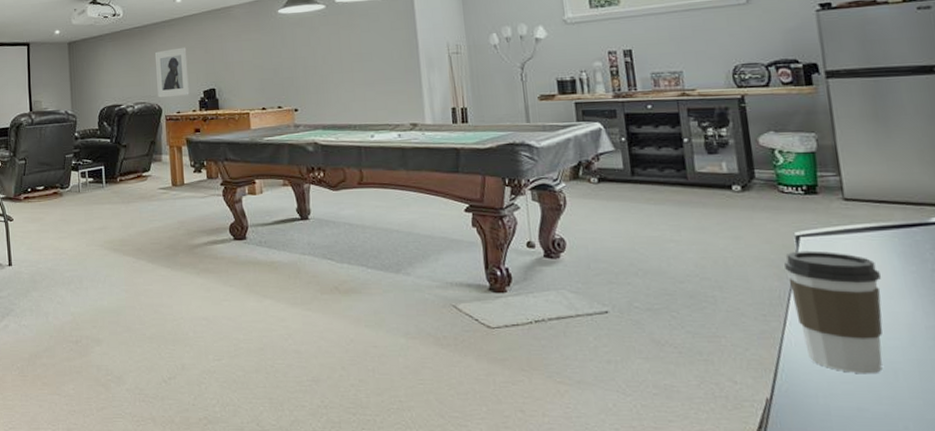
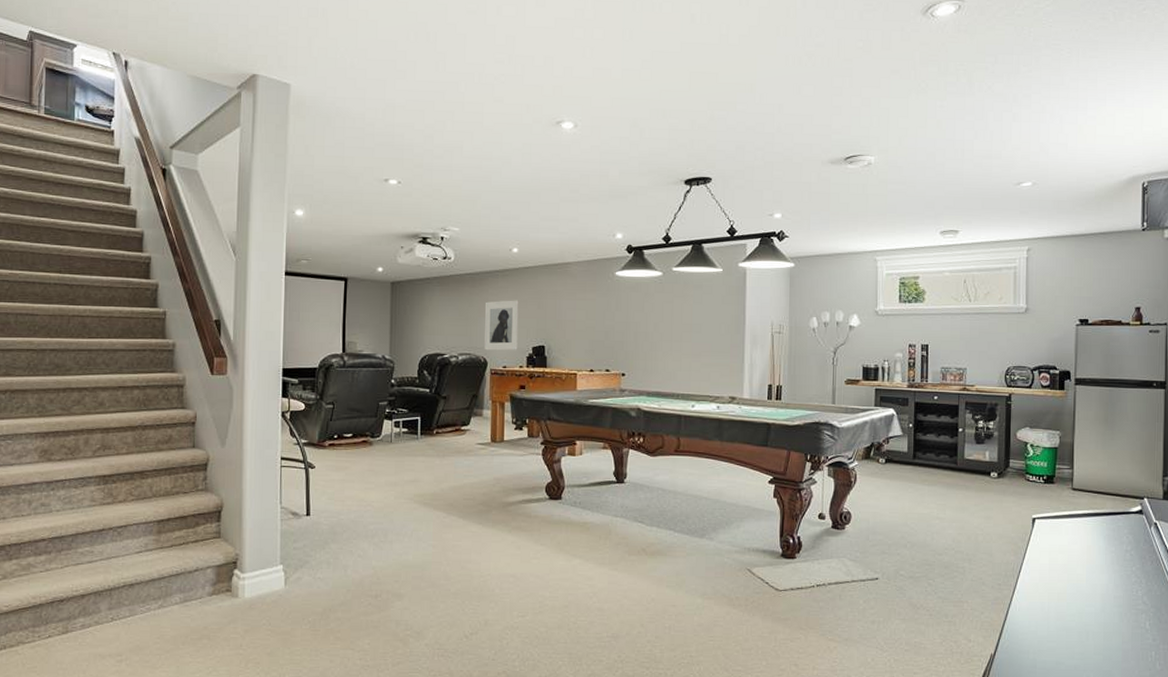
coffee cup: present [784,250,883,374] -> none [1021,531,1089,635]

